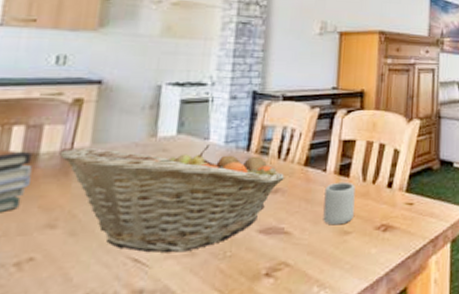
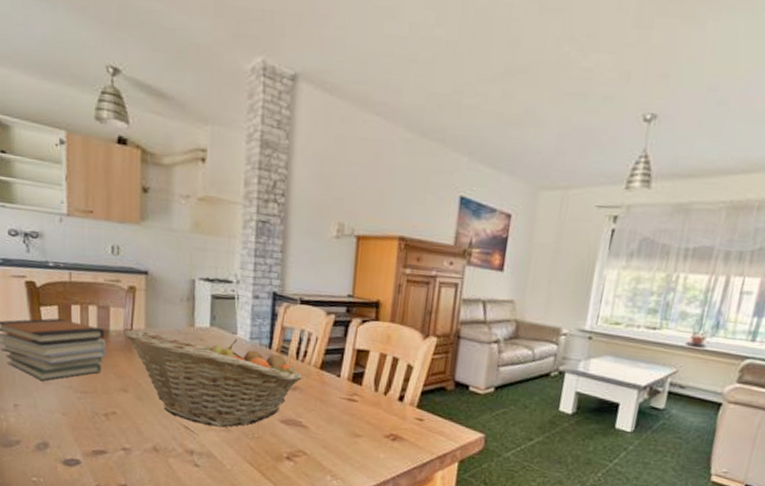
cup: present [323,181,356,226] -> none [336,388,367,428]

